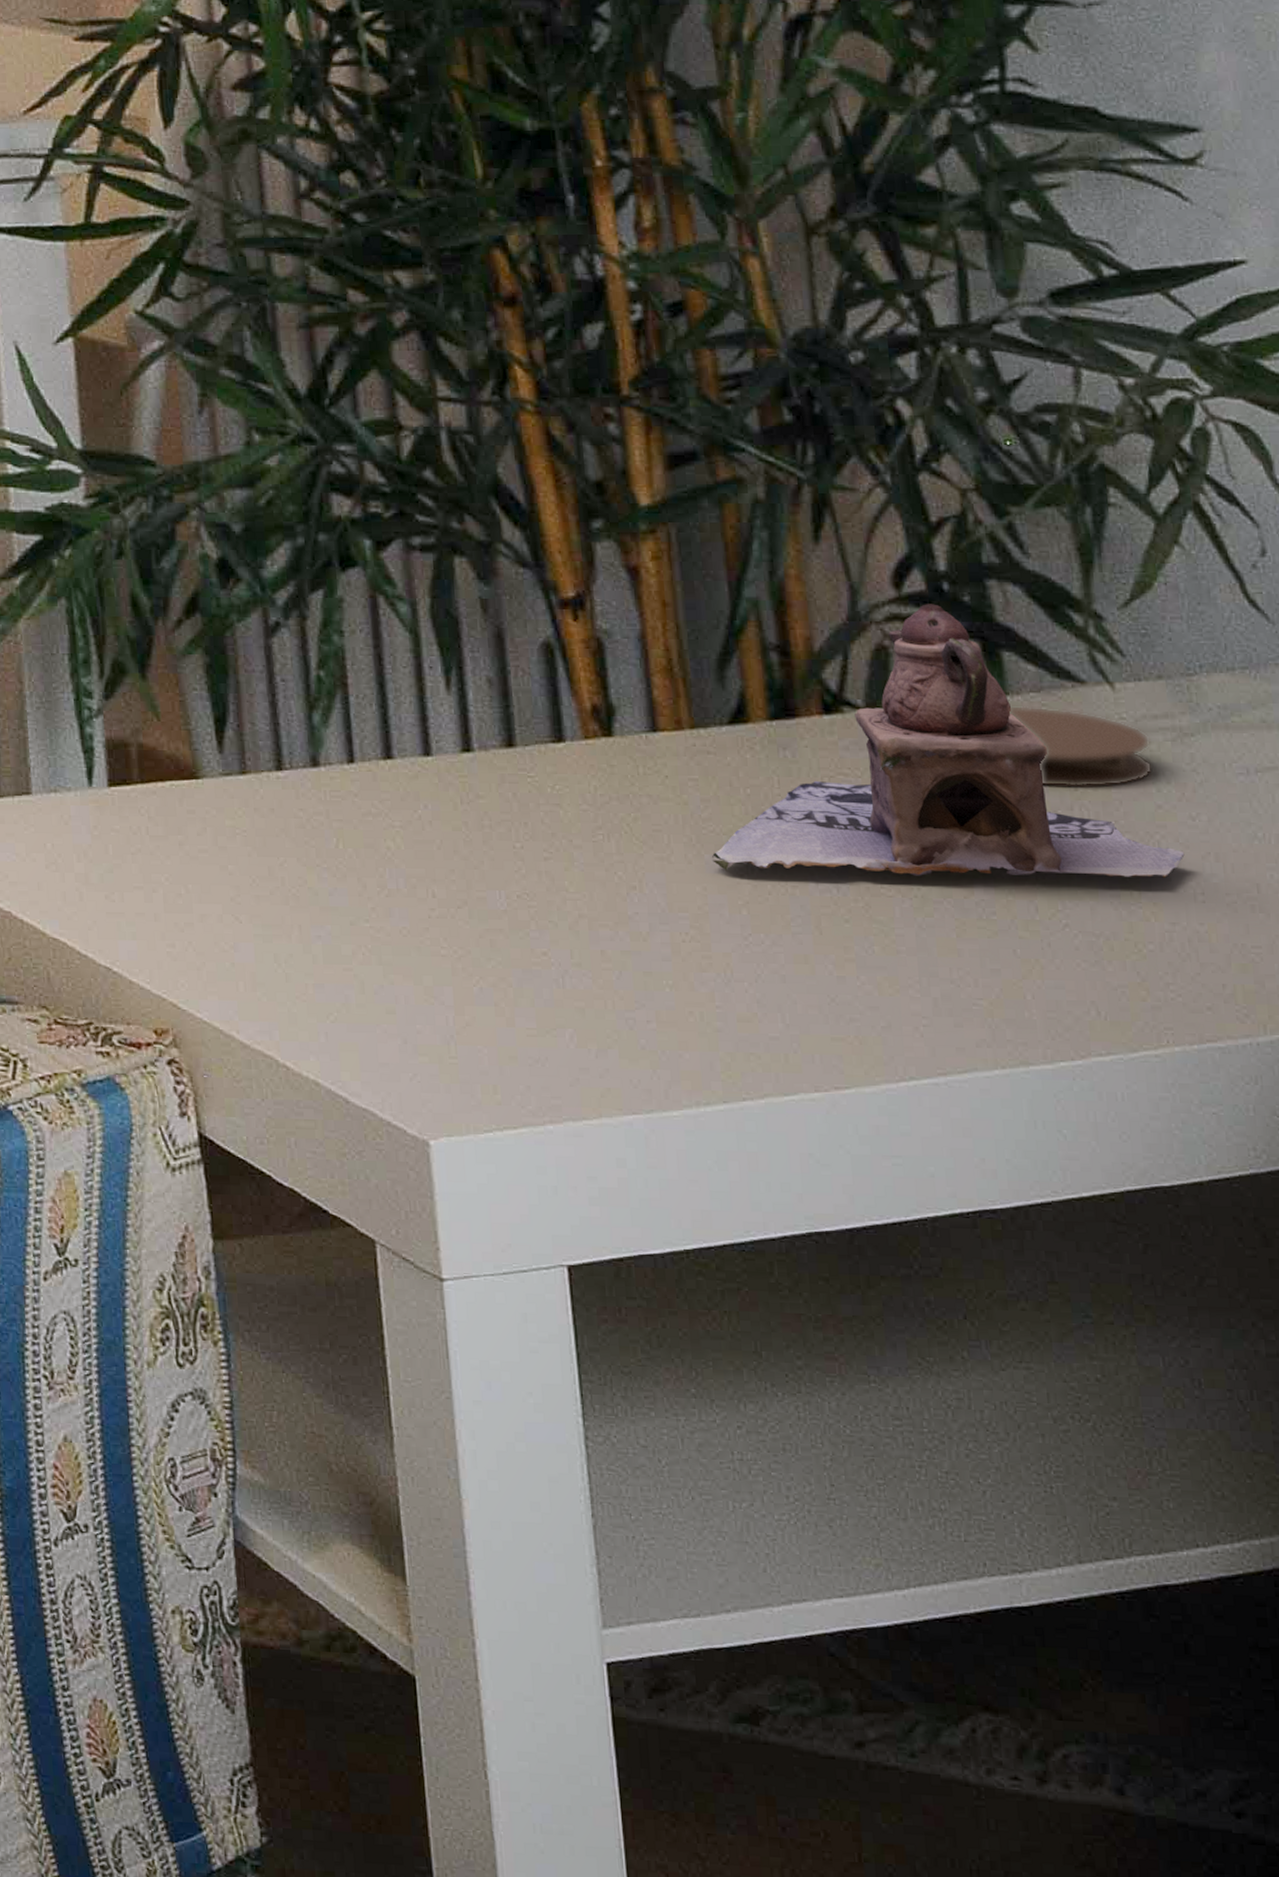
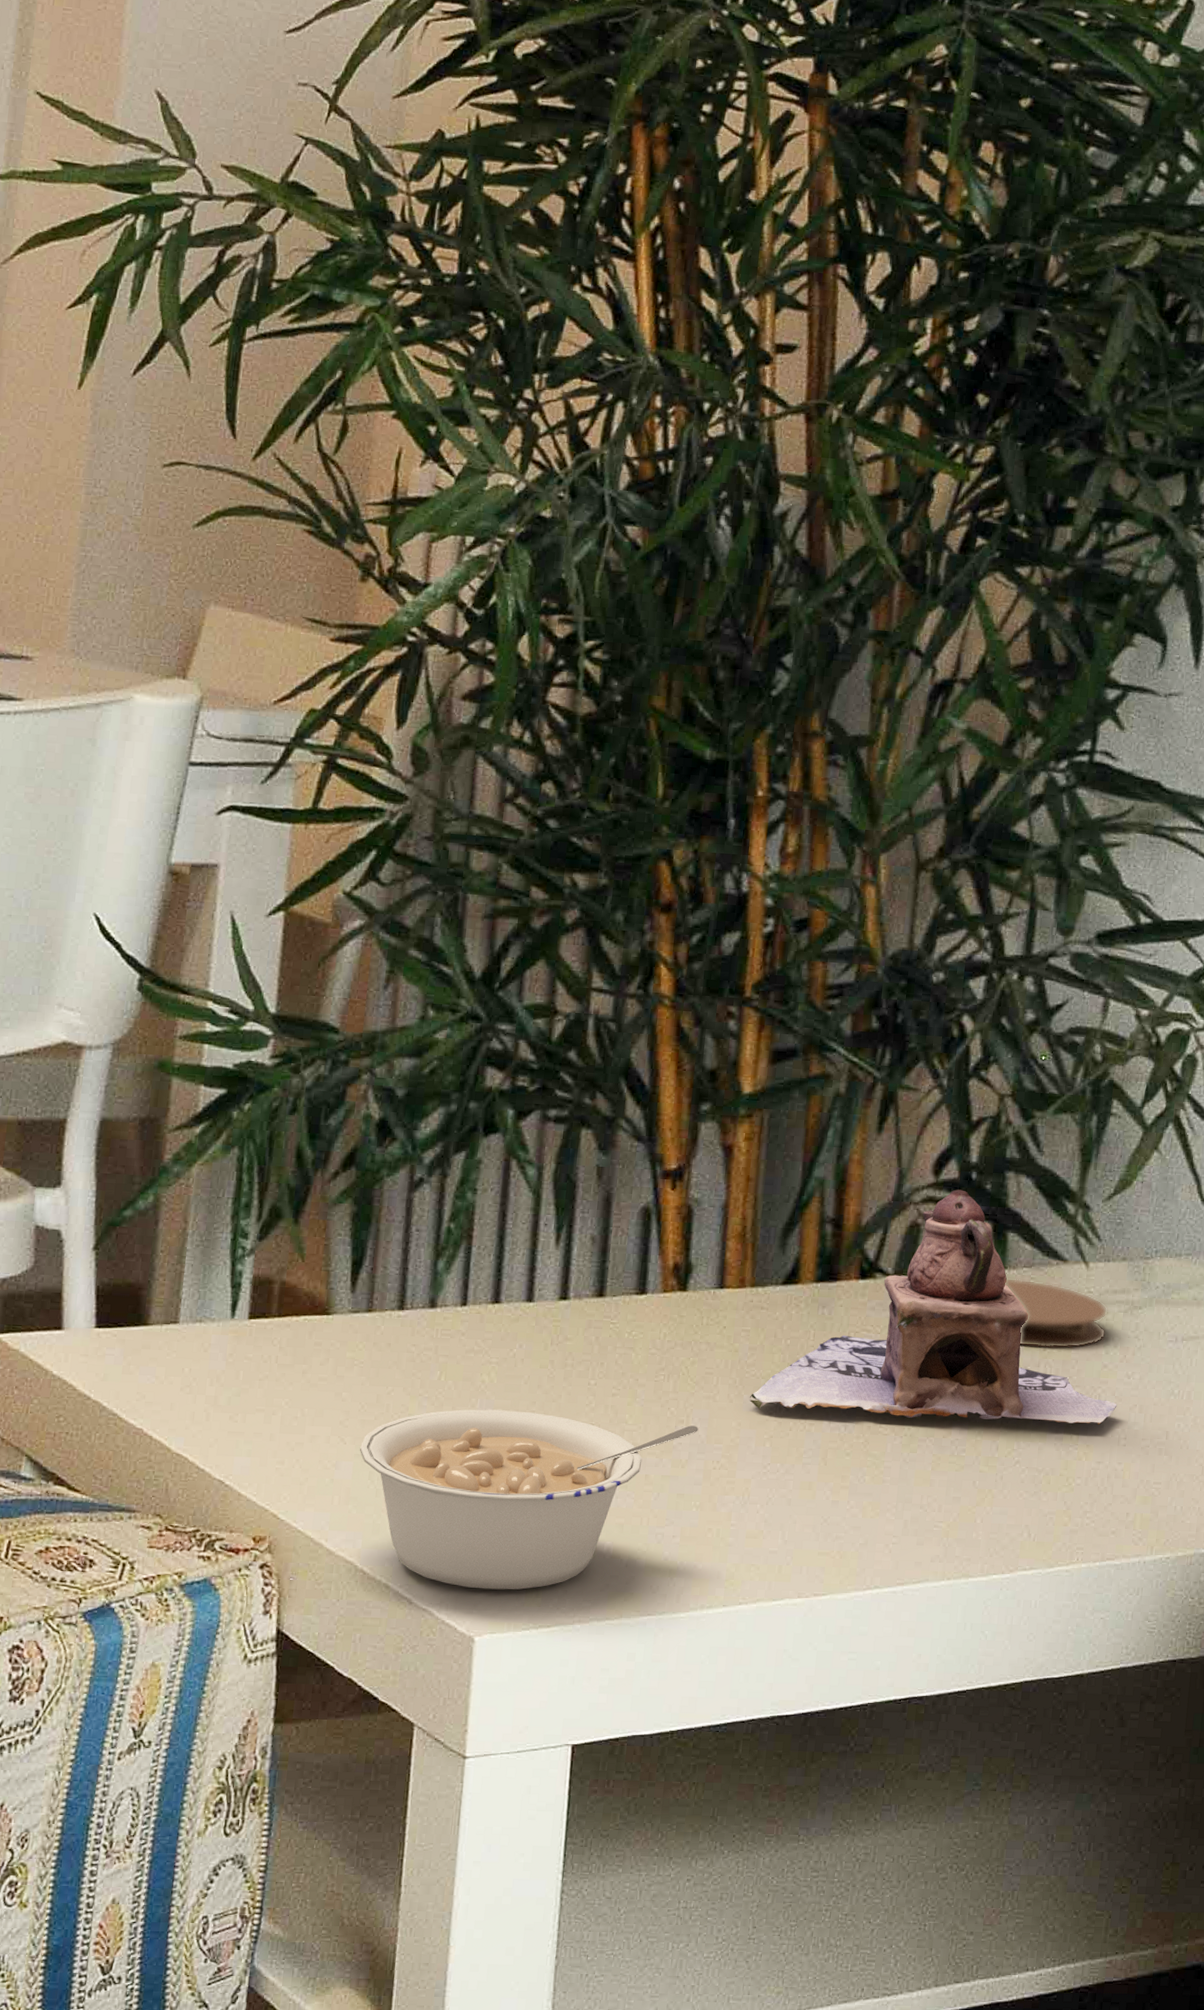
legume: none [258,880,656,1086] -> present [359,1409,698,1590]

